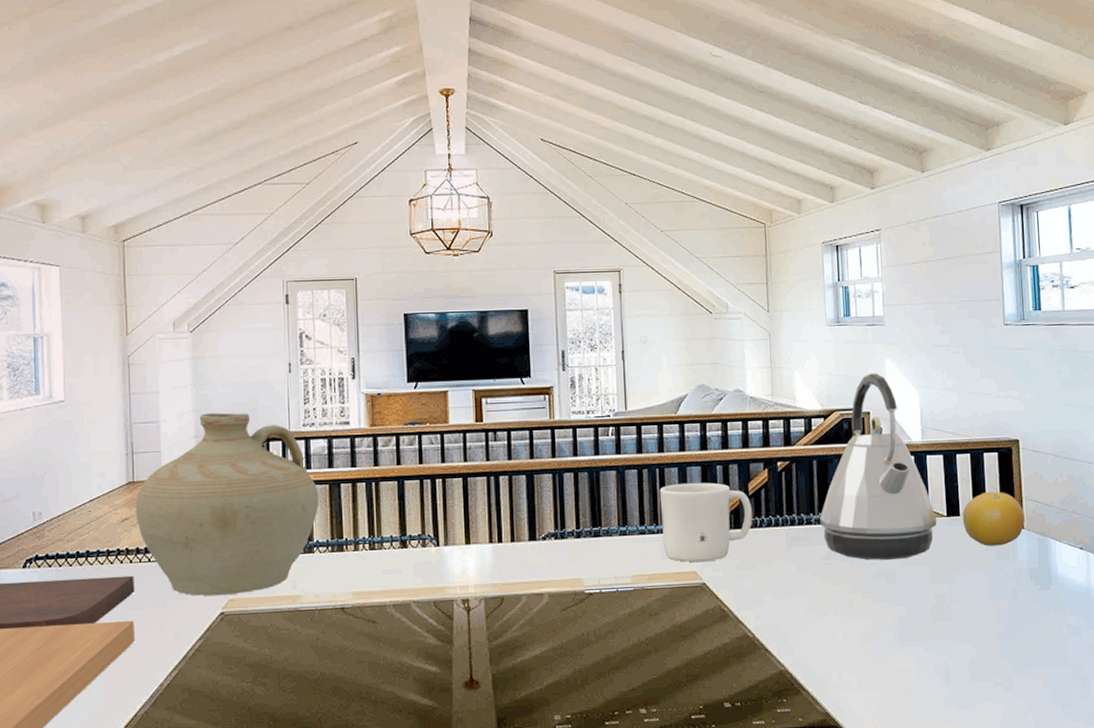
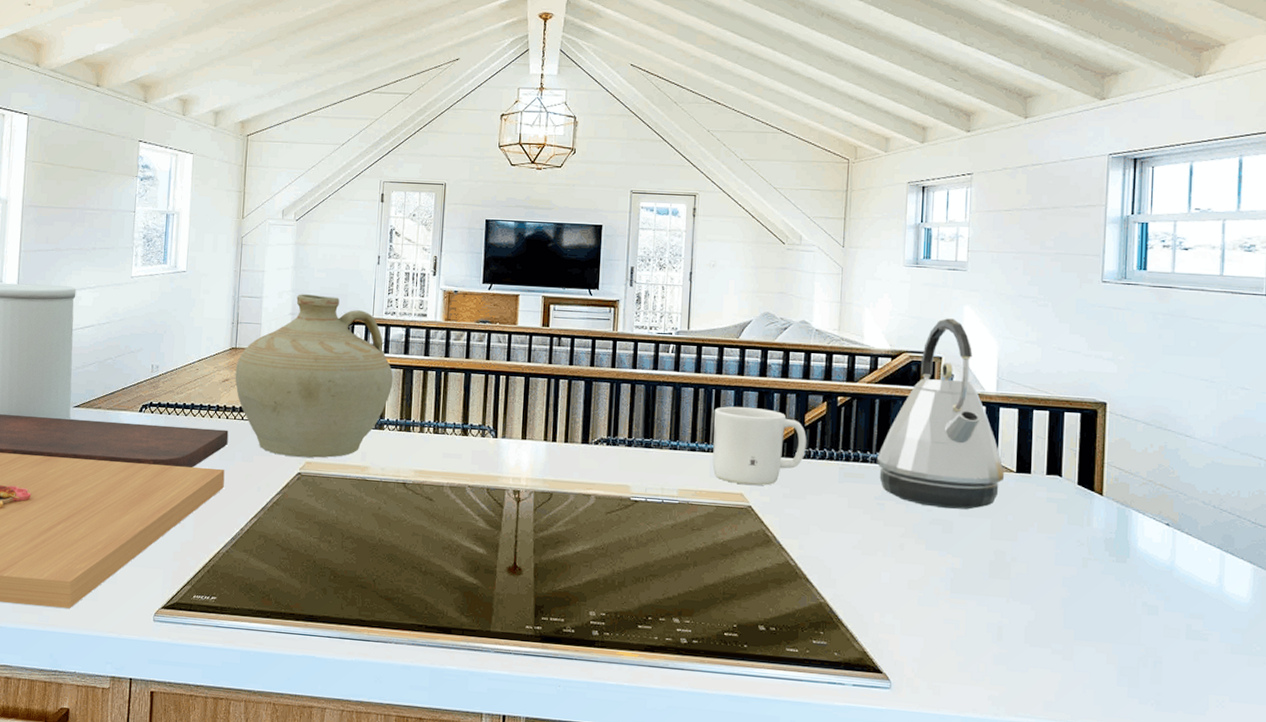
fruit: present [962,491,1025,546] -> none [1033,452,1105,510]

